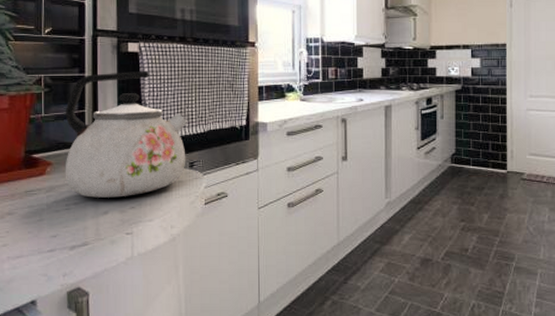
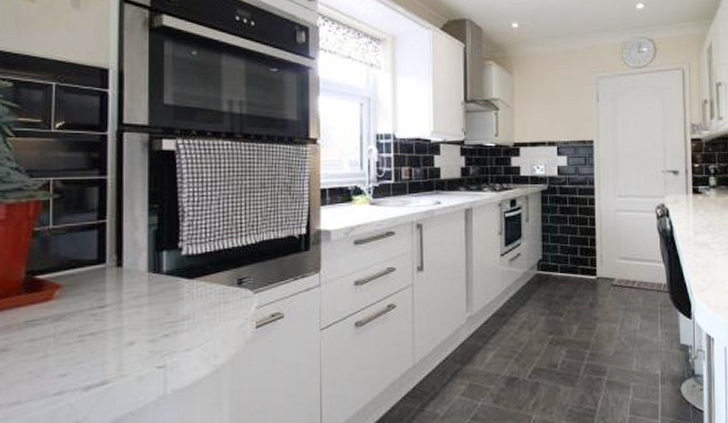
kettle: present [65,71,188,198] -> none [78,173,236,326]

